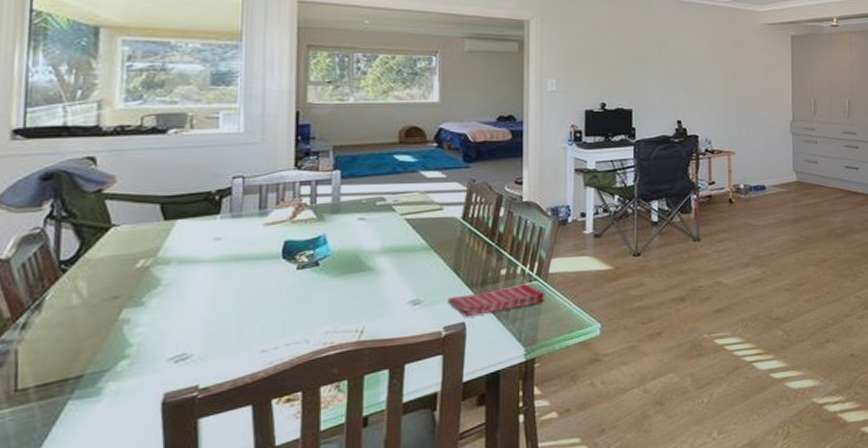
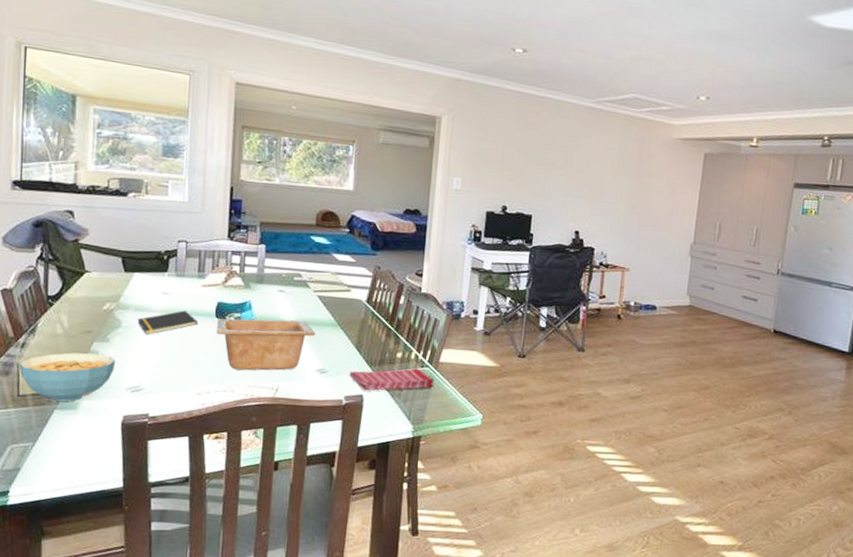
cereal bowl: none [17,322,153,390] -> present [19,352,116,402]
notepad: none [181,256,261,291] -> present [137,310,199,335]
serving bowl: none [285,248,405,316] -> present [217,318,316,371]

